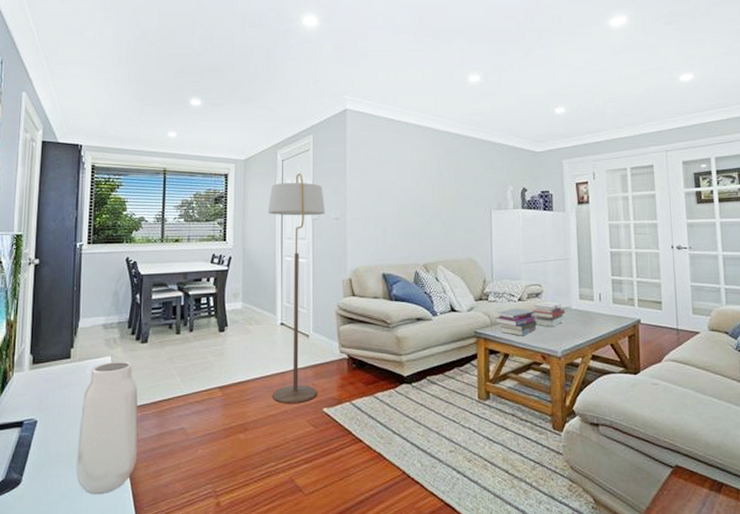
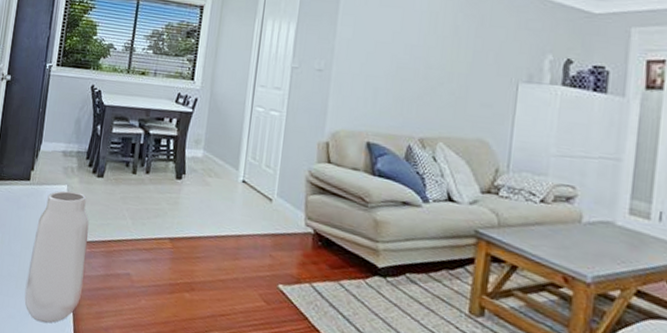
floor lamp: present [267,172,326,404] -> none [224,11,308,274]
books: present [495,308,537,336] -> none [505,210,562,248]
books: present [531,301,566,327] -> none [556,208,606,243]

